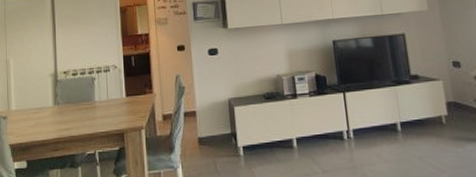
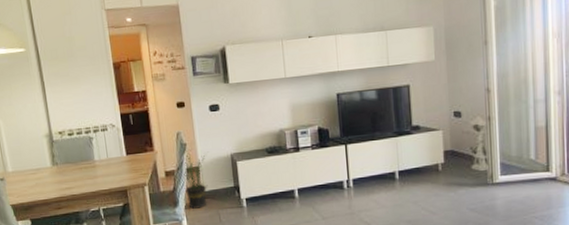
potted plant: none [180,96,205,156] -> present [183,153,208,209]

